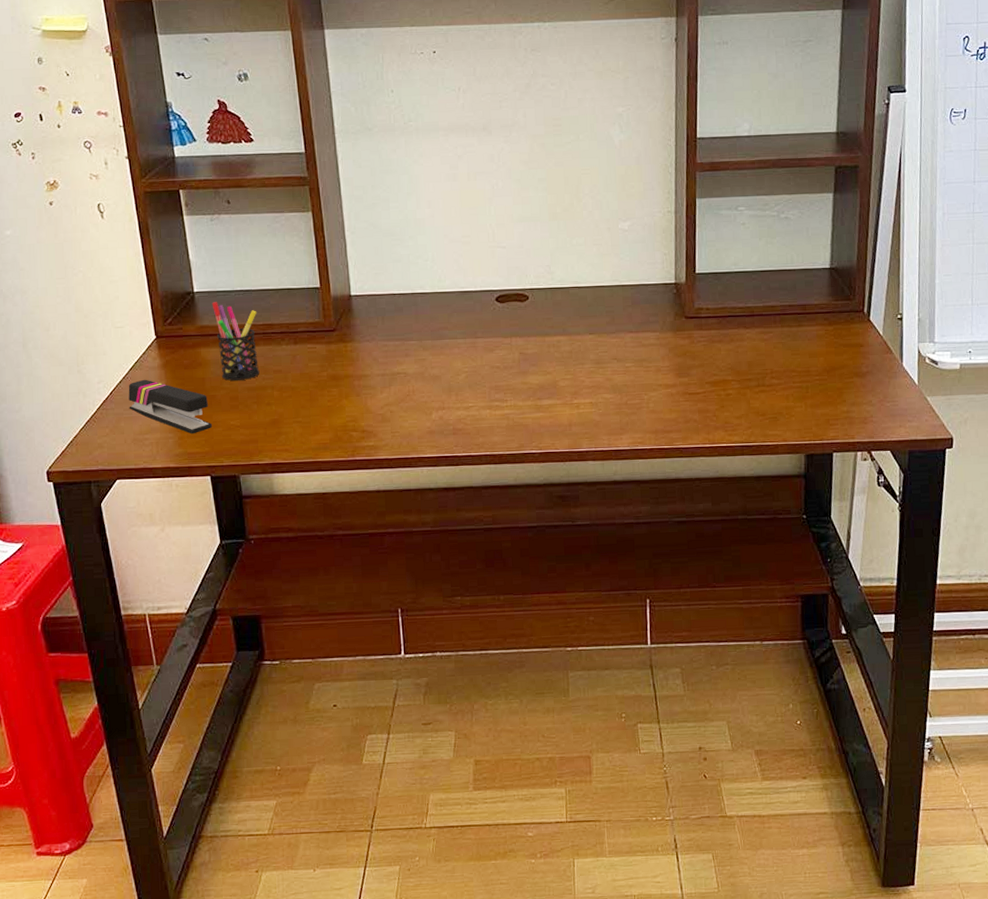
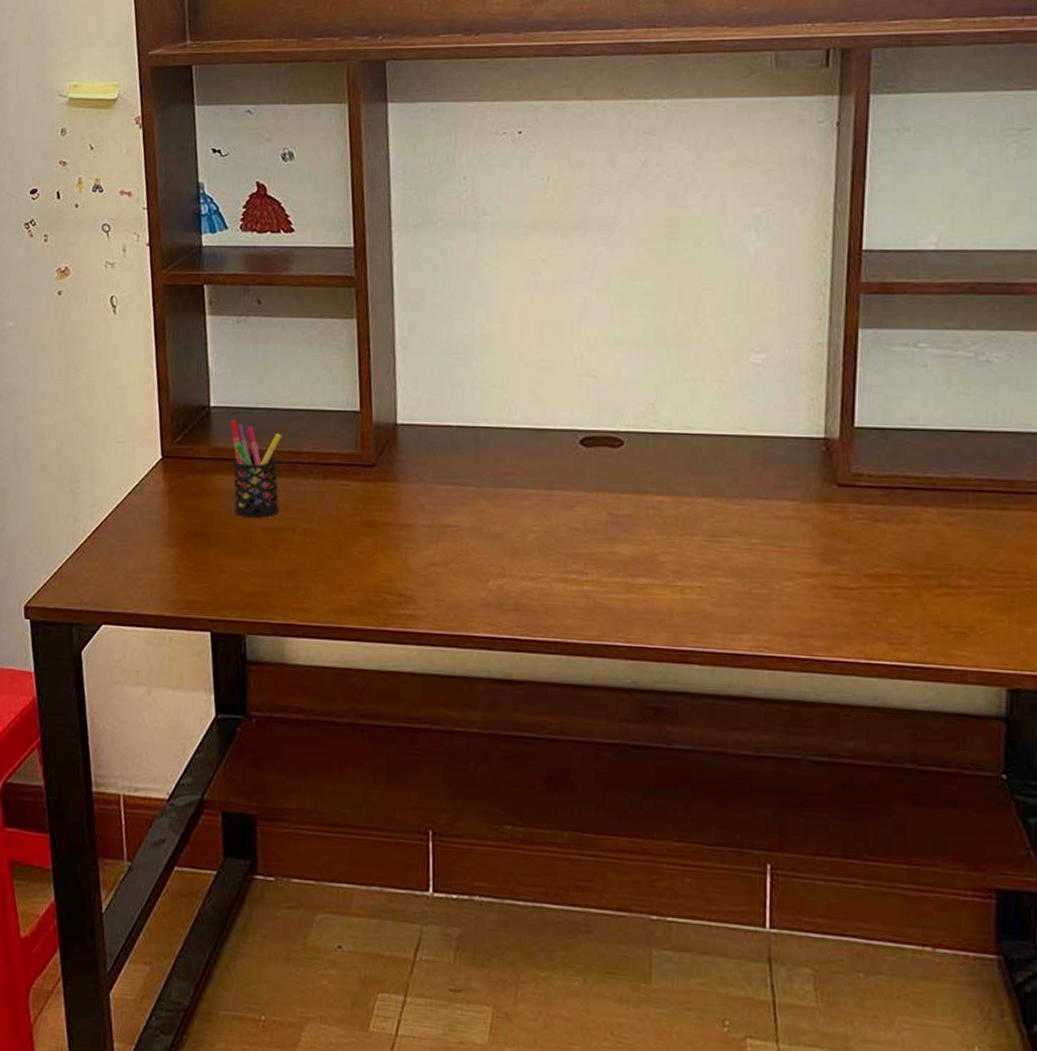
stapler: present [128,379,212,434] -> none [124,506,218,577]

